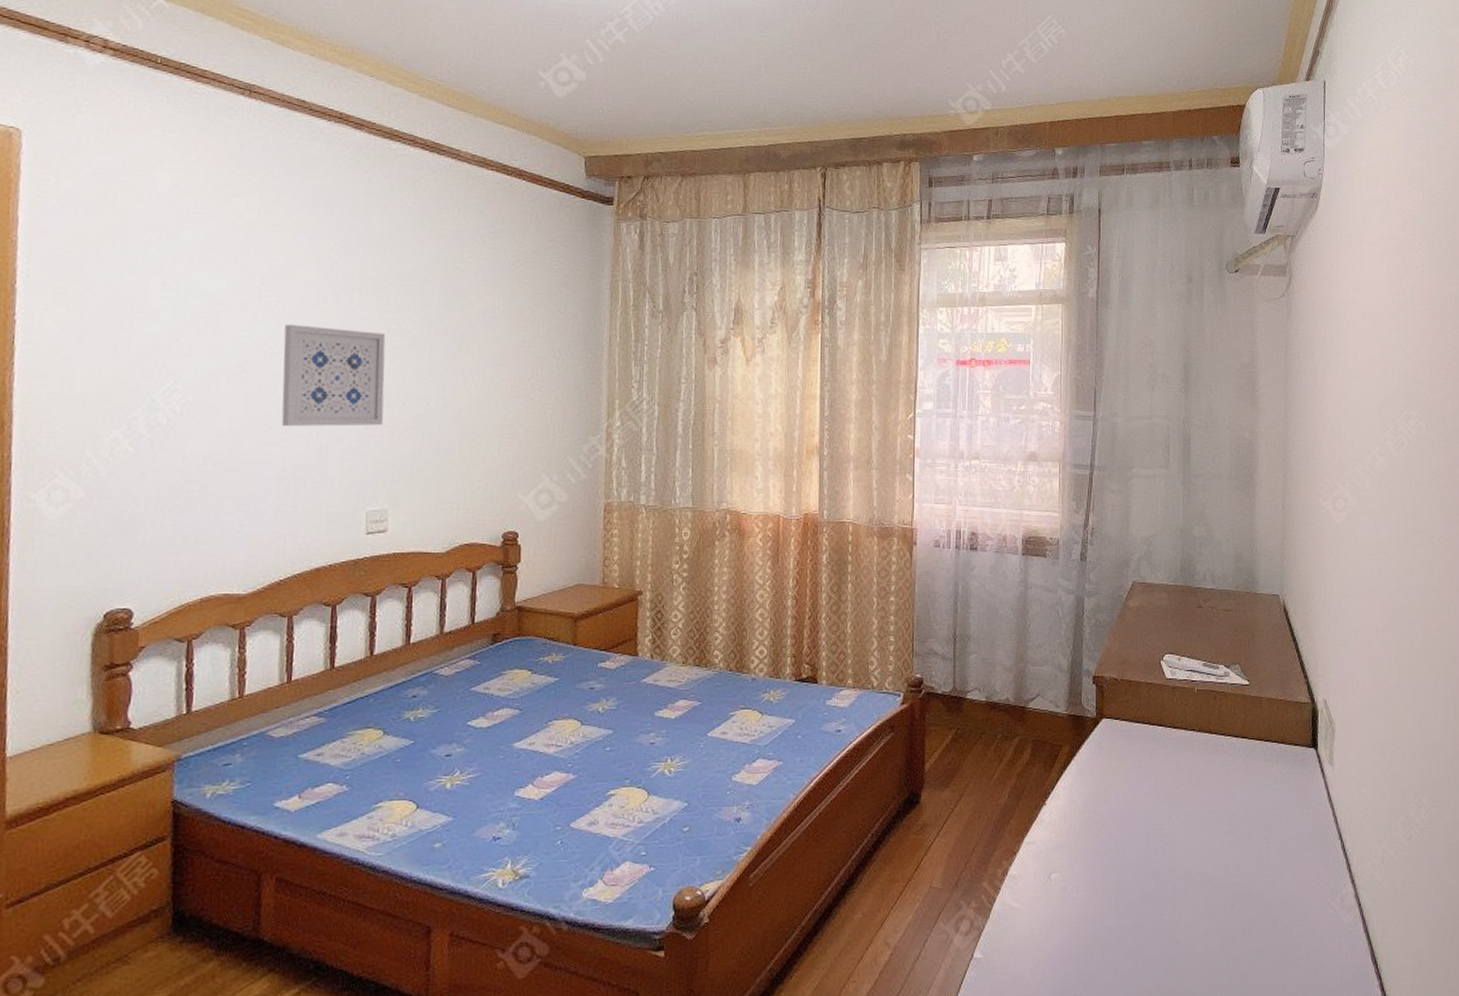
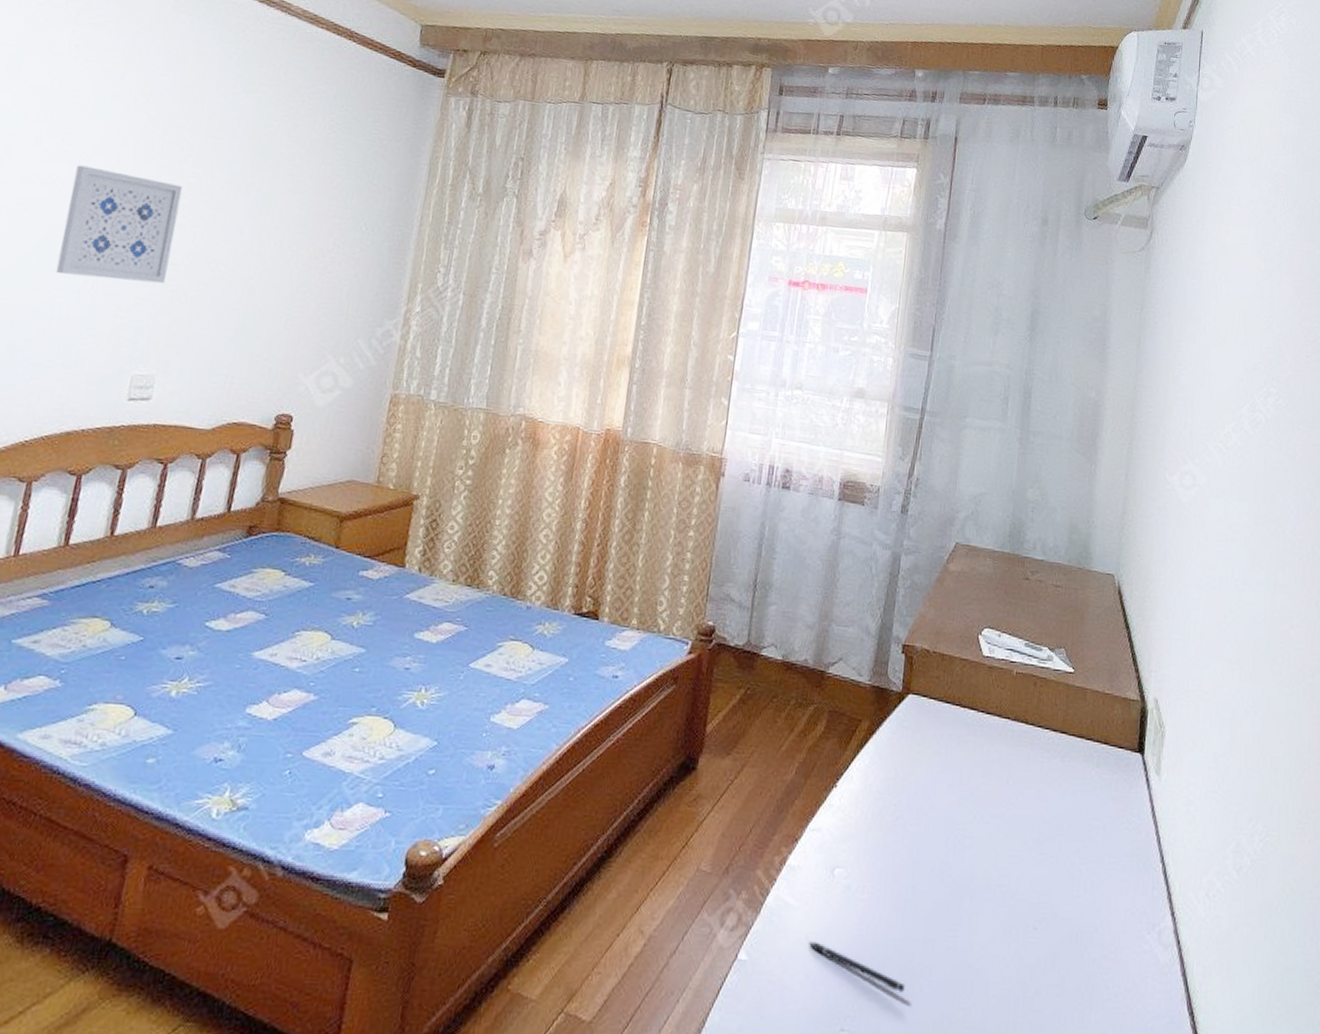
pen: none [1035,936,1122,971] -> present [809,941,905,992]

